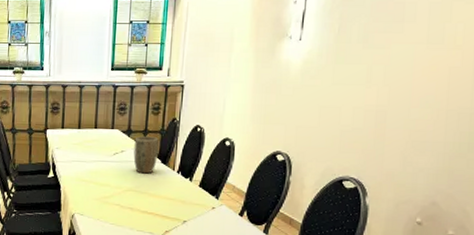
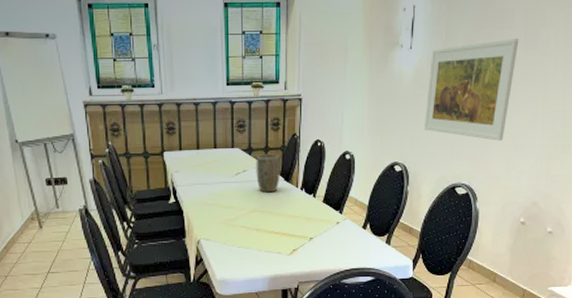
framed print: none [311,32,421,136] -> present [425,39,519,141]

